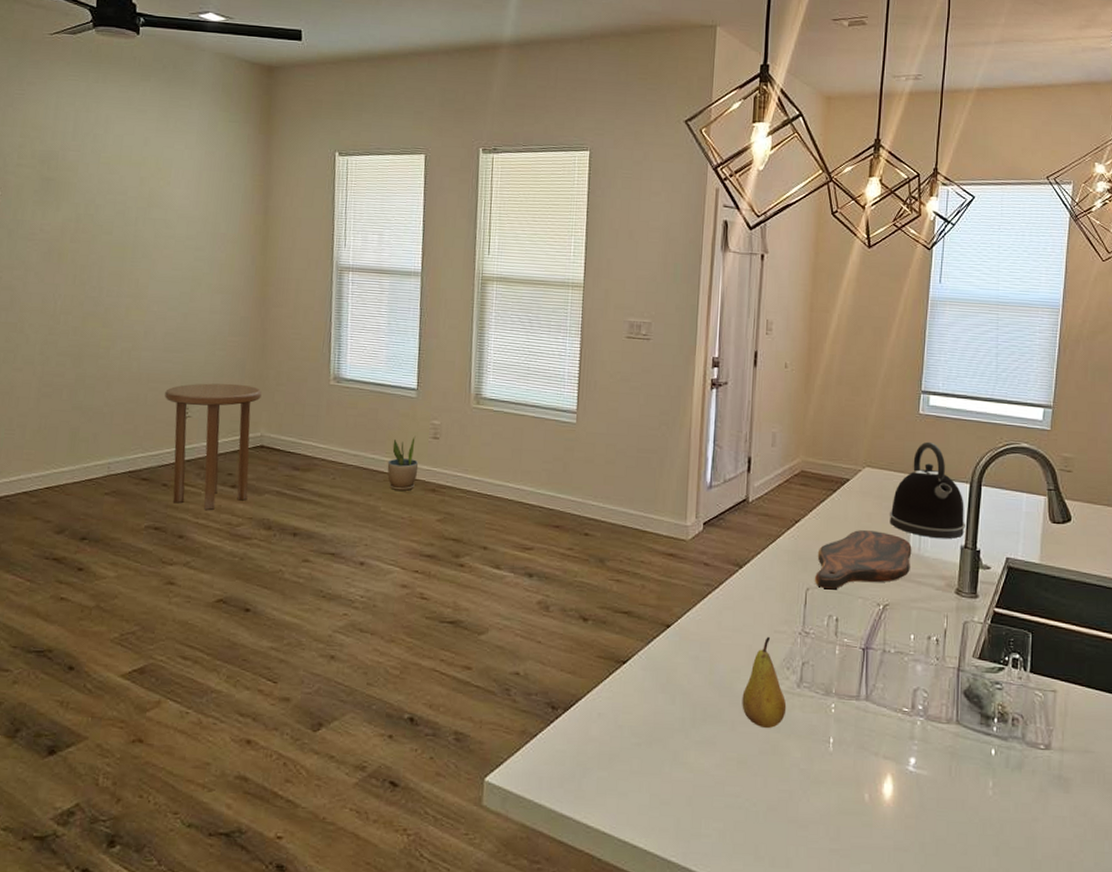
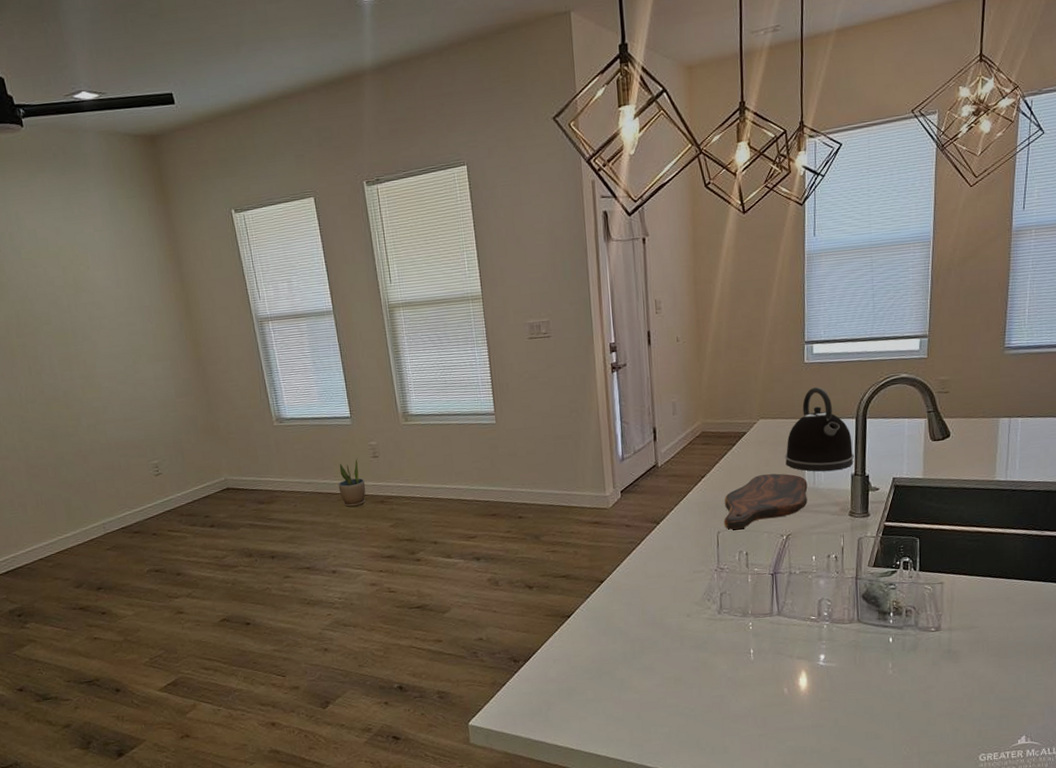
side table: present [165,383,262,511] -> none [134,438,226,550]
fruit: present [742,636,787,729] -> none [672,576,711,651]

